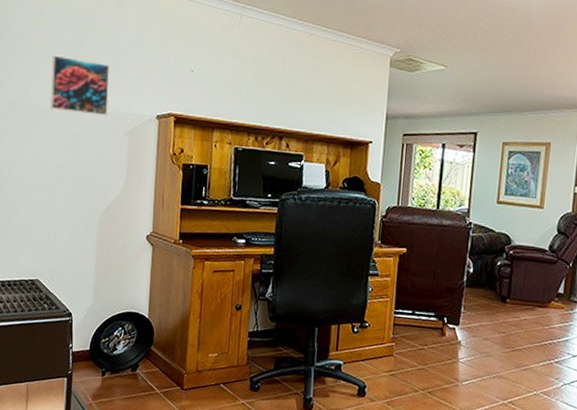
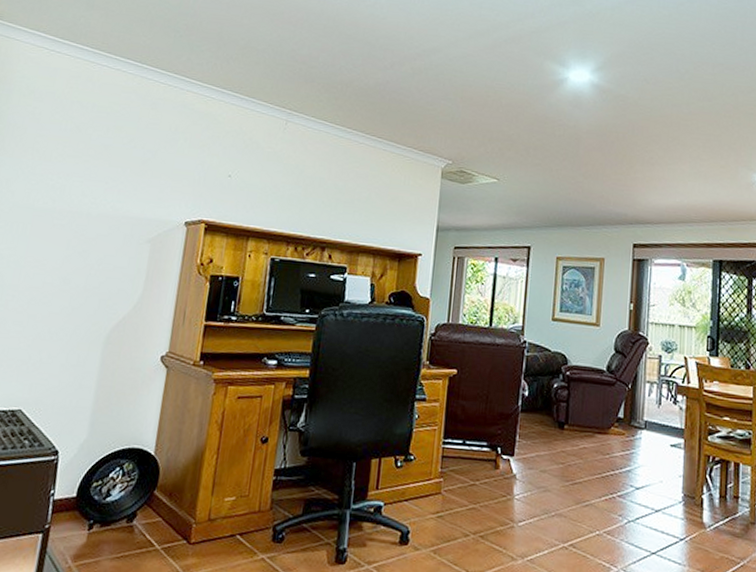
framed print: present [49,55,110,116] -> none [60,154,137,222]

